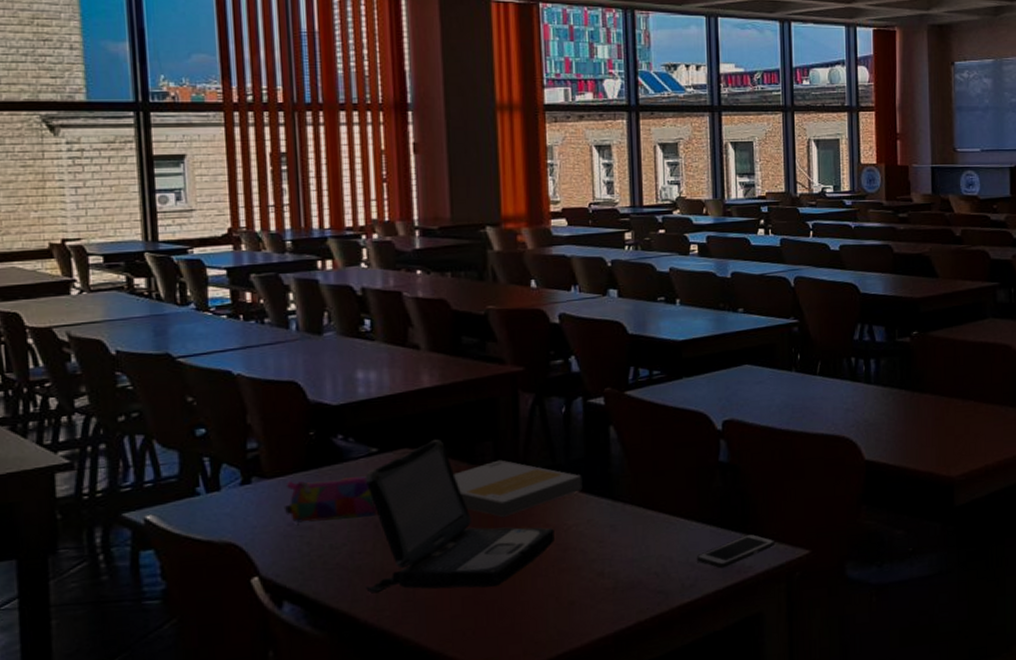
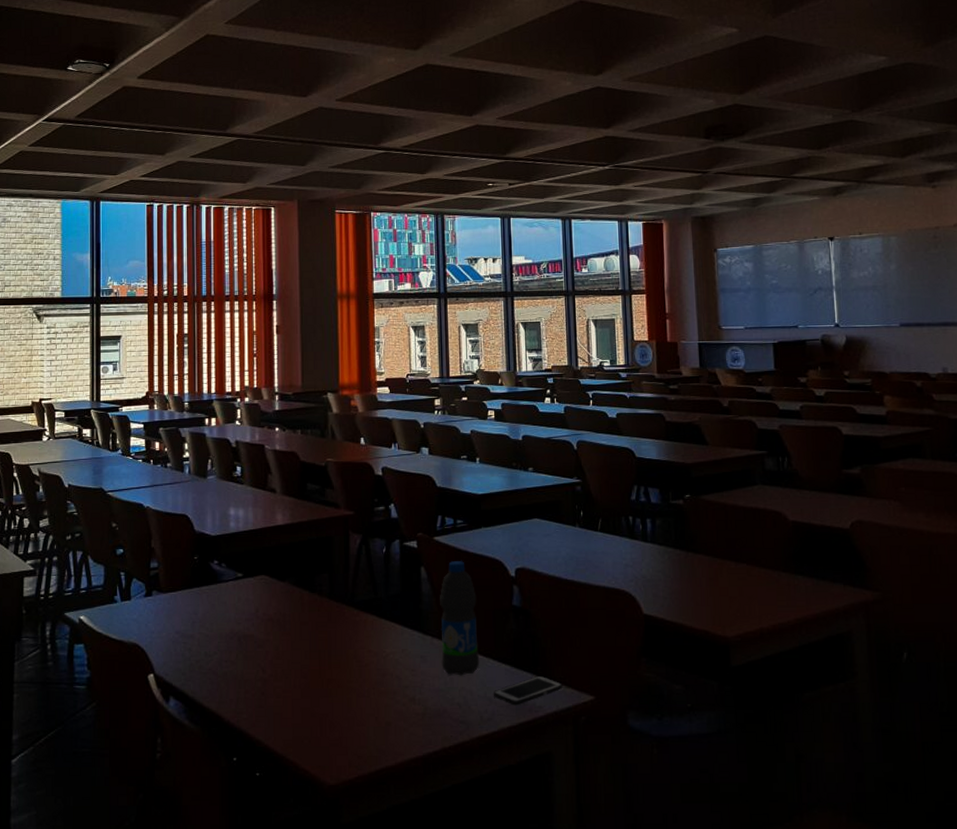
pencil case: present [283,476,379,523] -> none [173,596,242,632]
laptop: present [365,440,556,594] -> none [230,570,376,702]
book: present [454,460,583,518] -> none [298,590,399,641]
water bottle: none [633,416,681,543] -> present [440,561,480,676]

